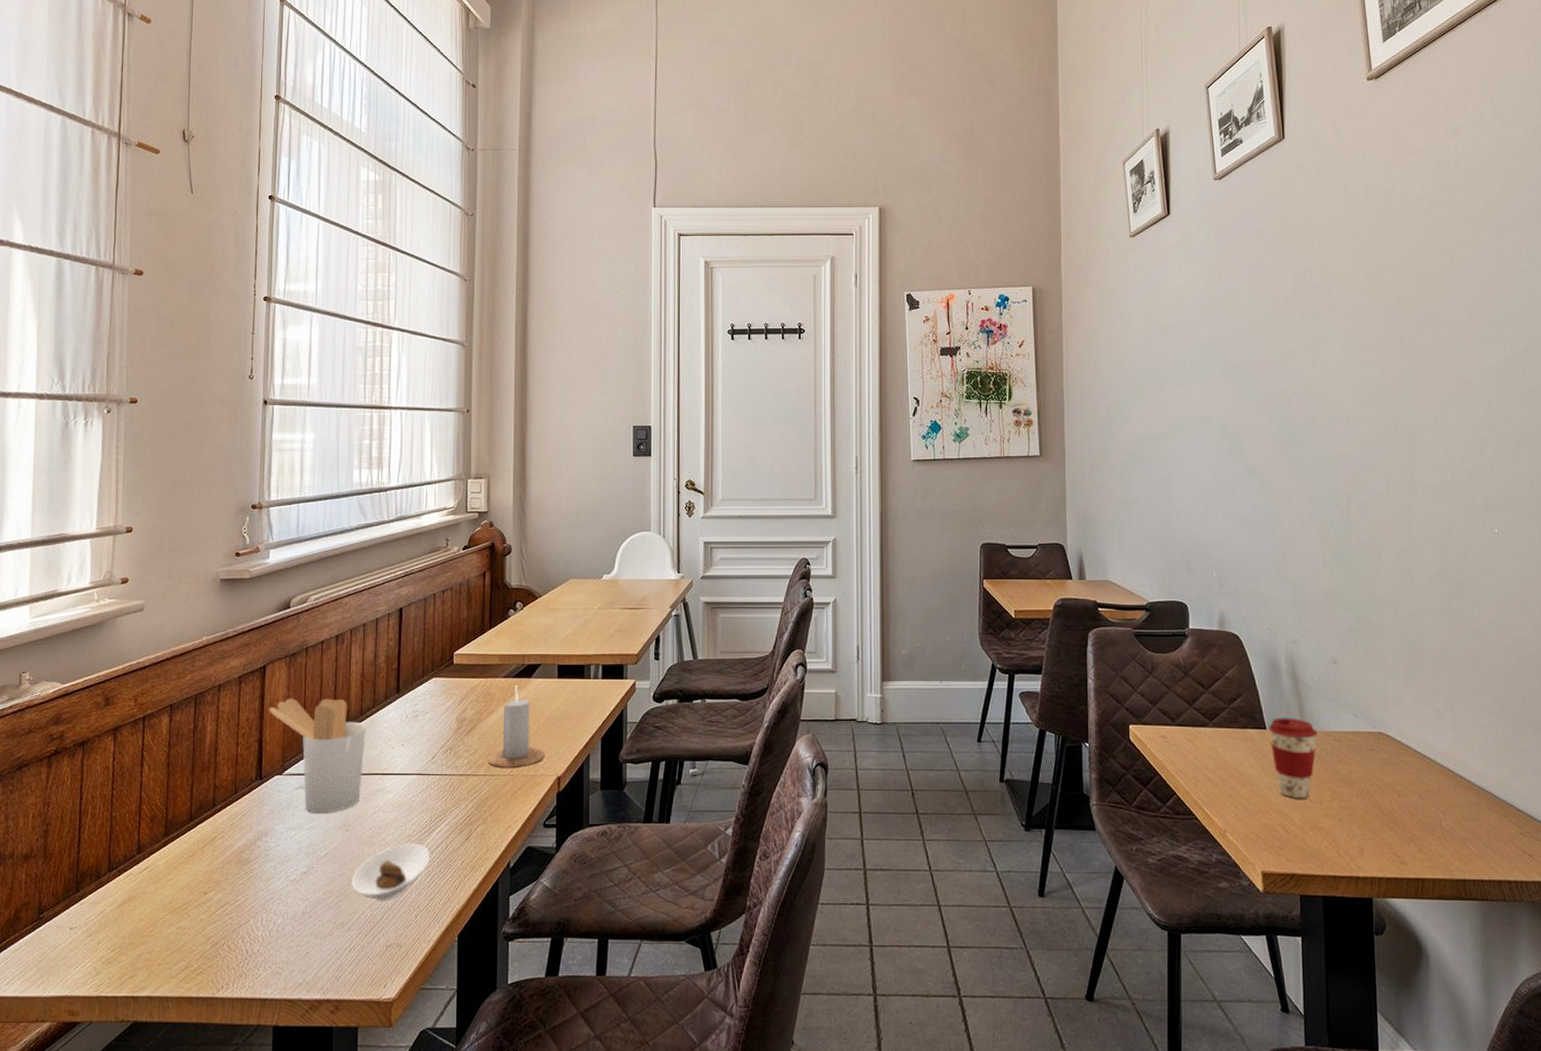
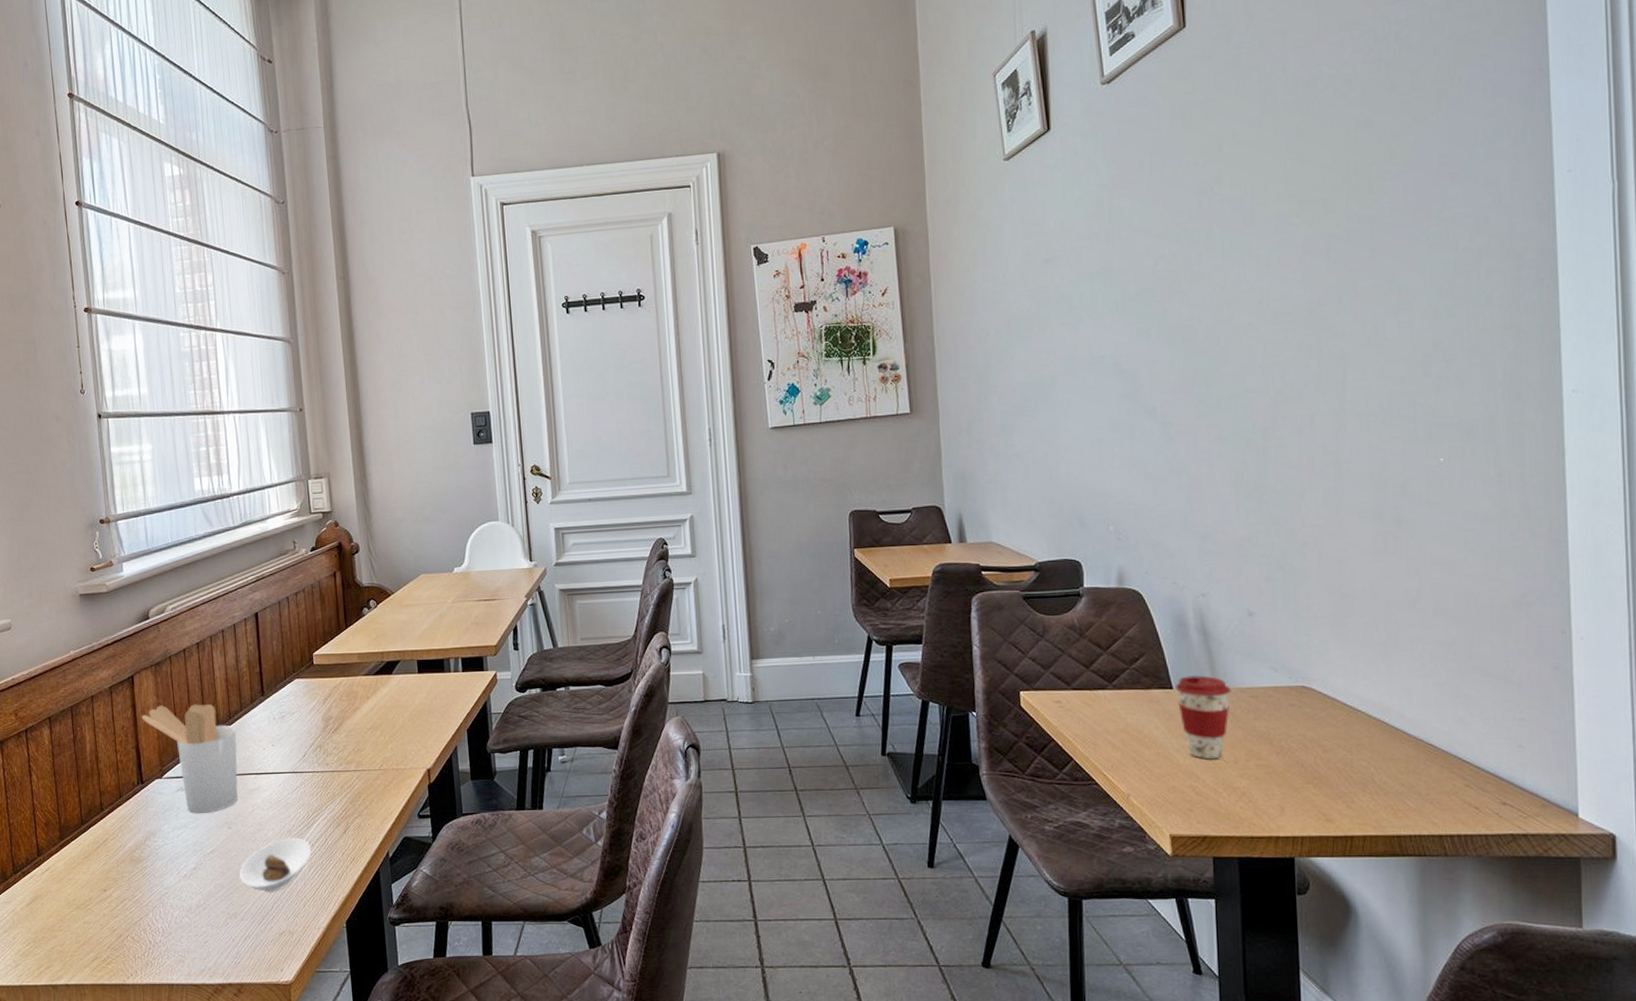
candle: present [487,685,544,767] -> none [357,682,412,762]

